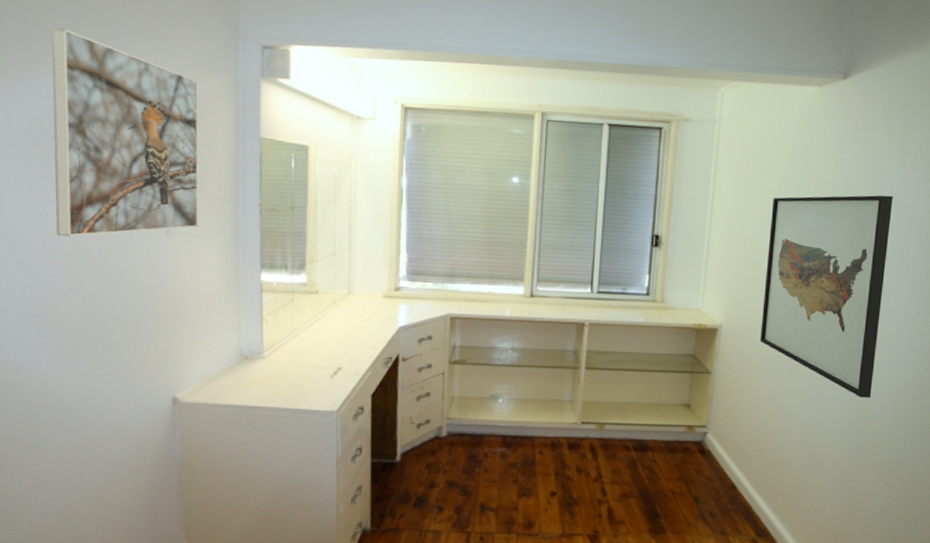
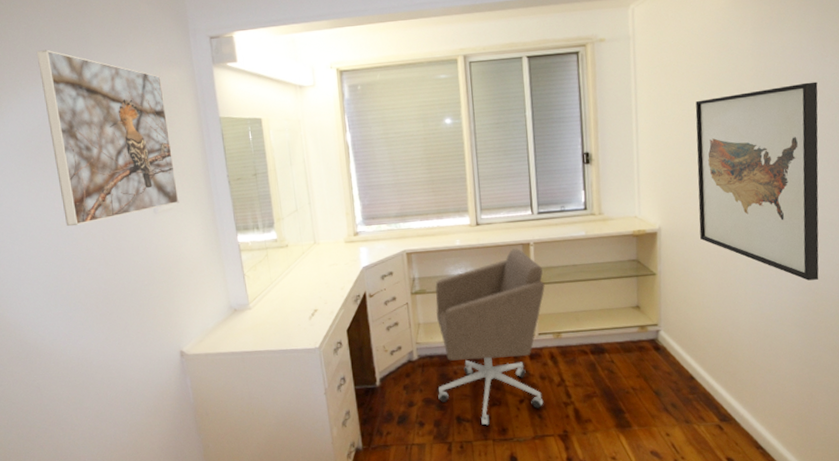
office chair: none [463,327,595,517] -> present [435,249,545,426]

